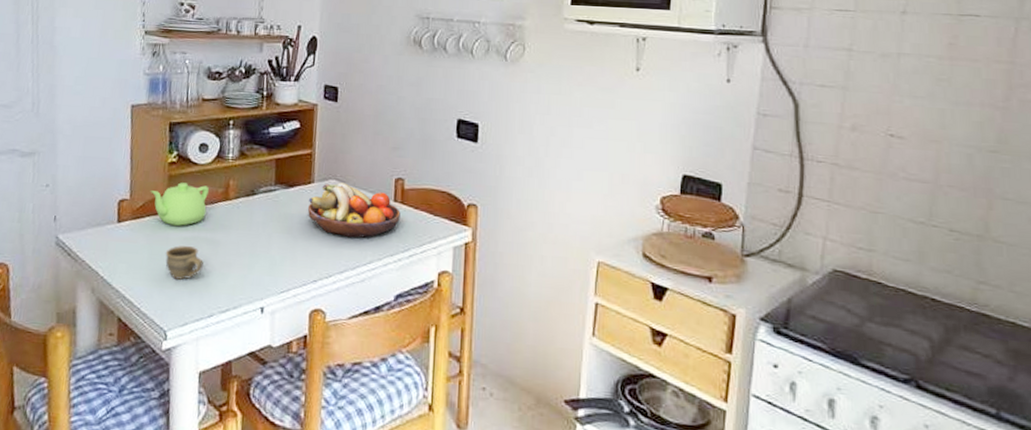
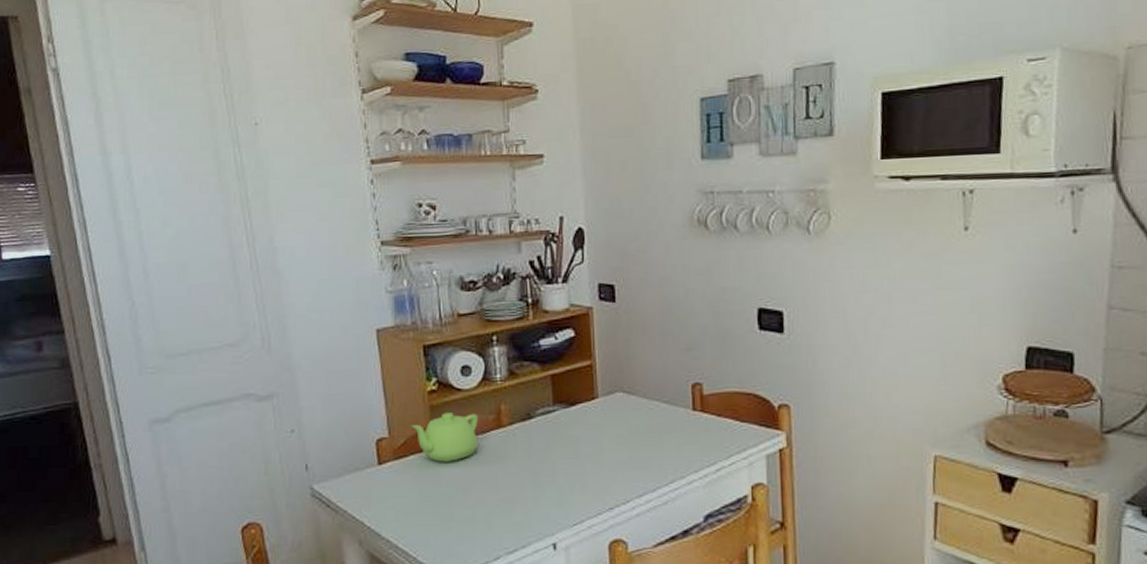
cup: present [165,245,203,280] -> none [437,482,482,522]
fruit bowl: present [307,182,401,238] -> none [593,395,702,455]

